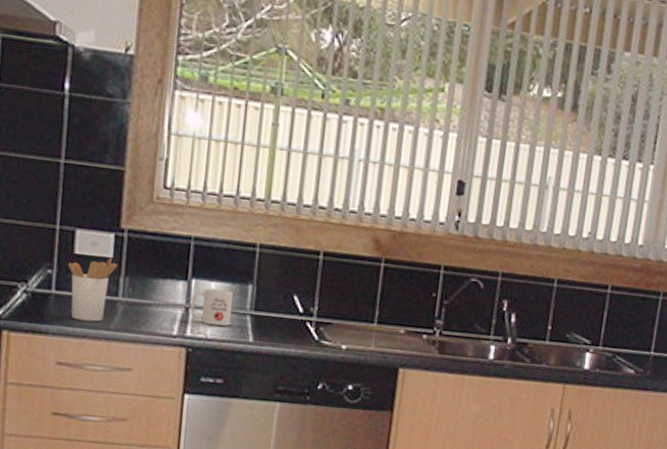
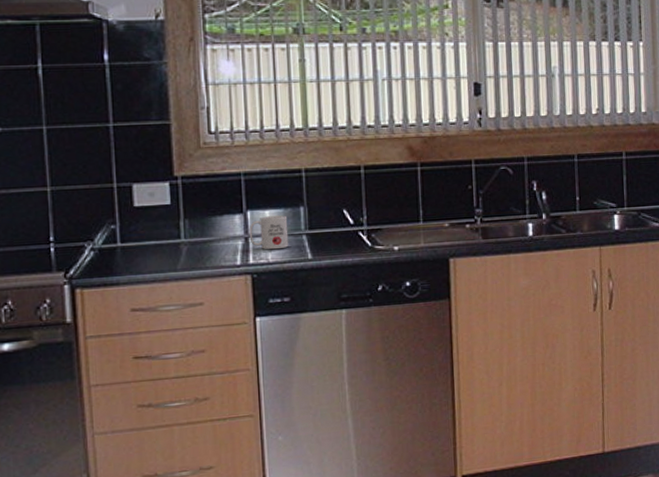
utensil holder: present [68,257,118,322] -> none [130,204,176,267]

